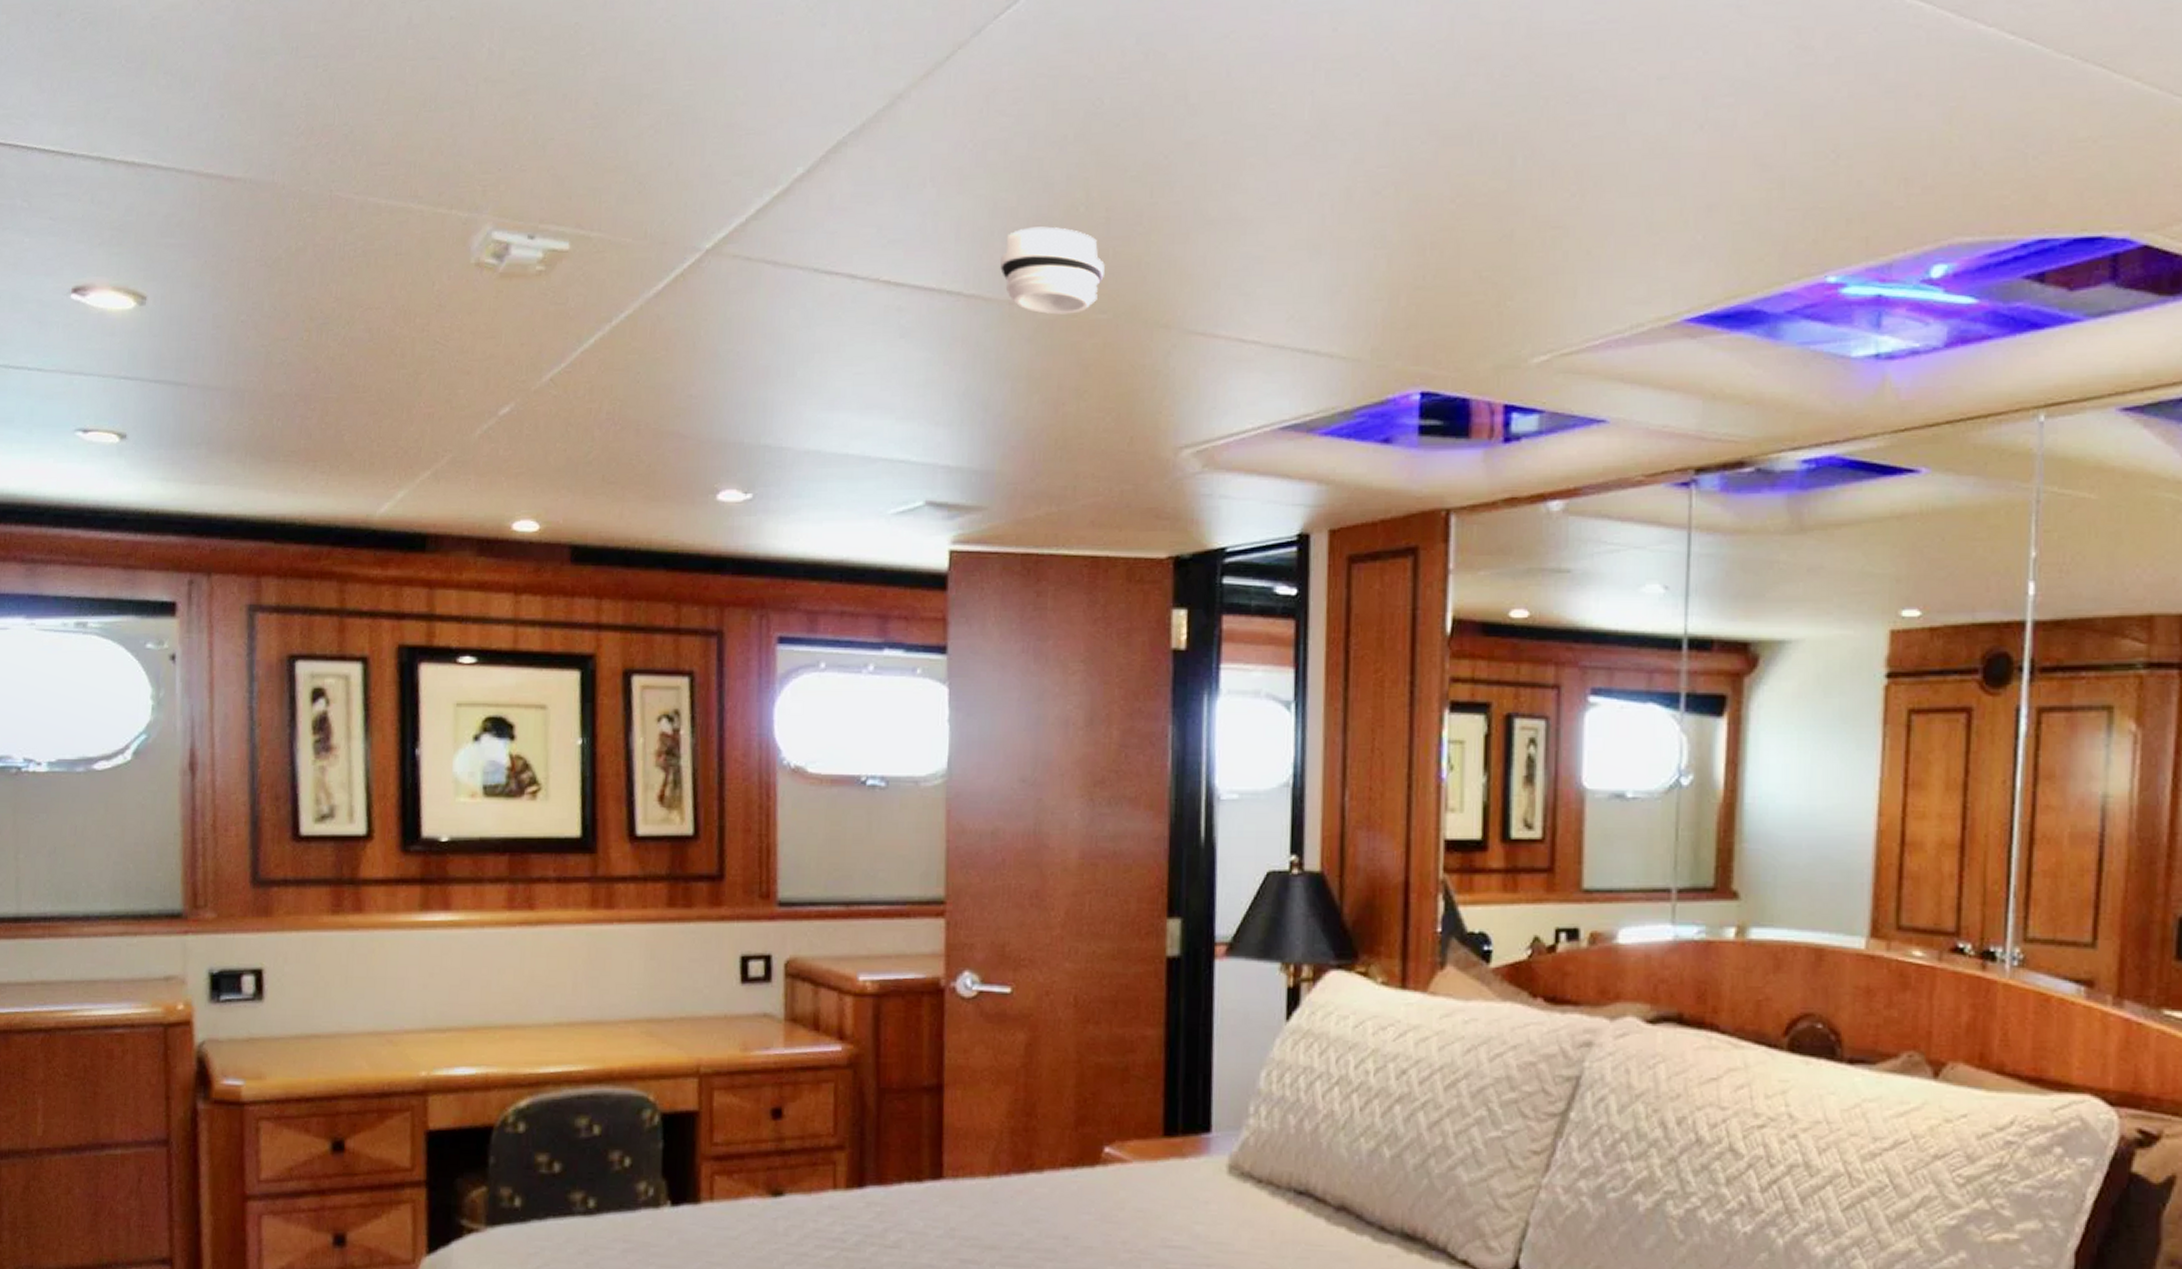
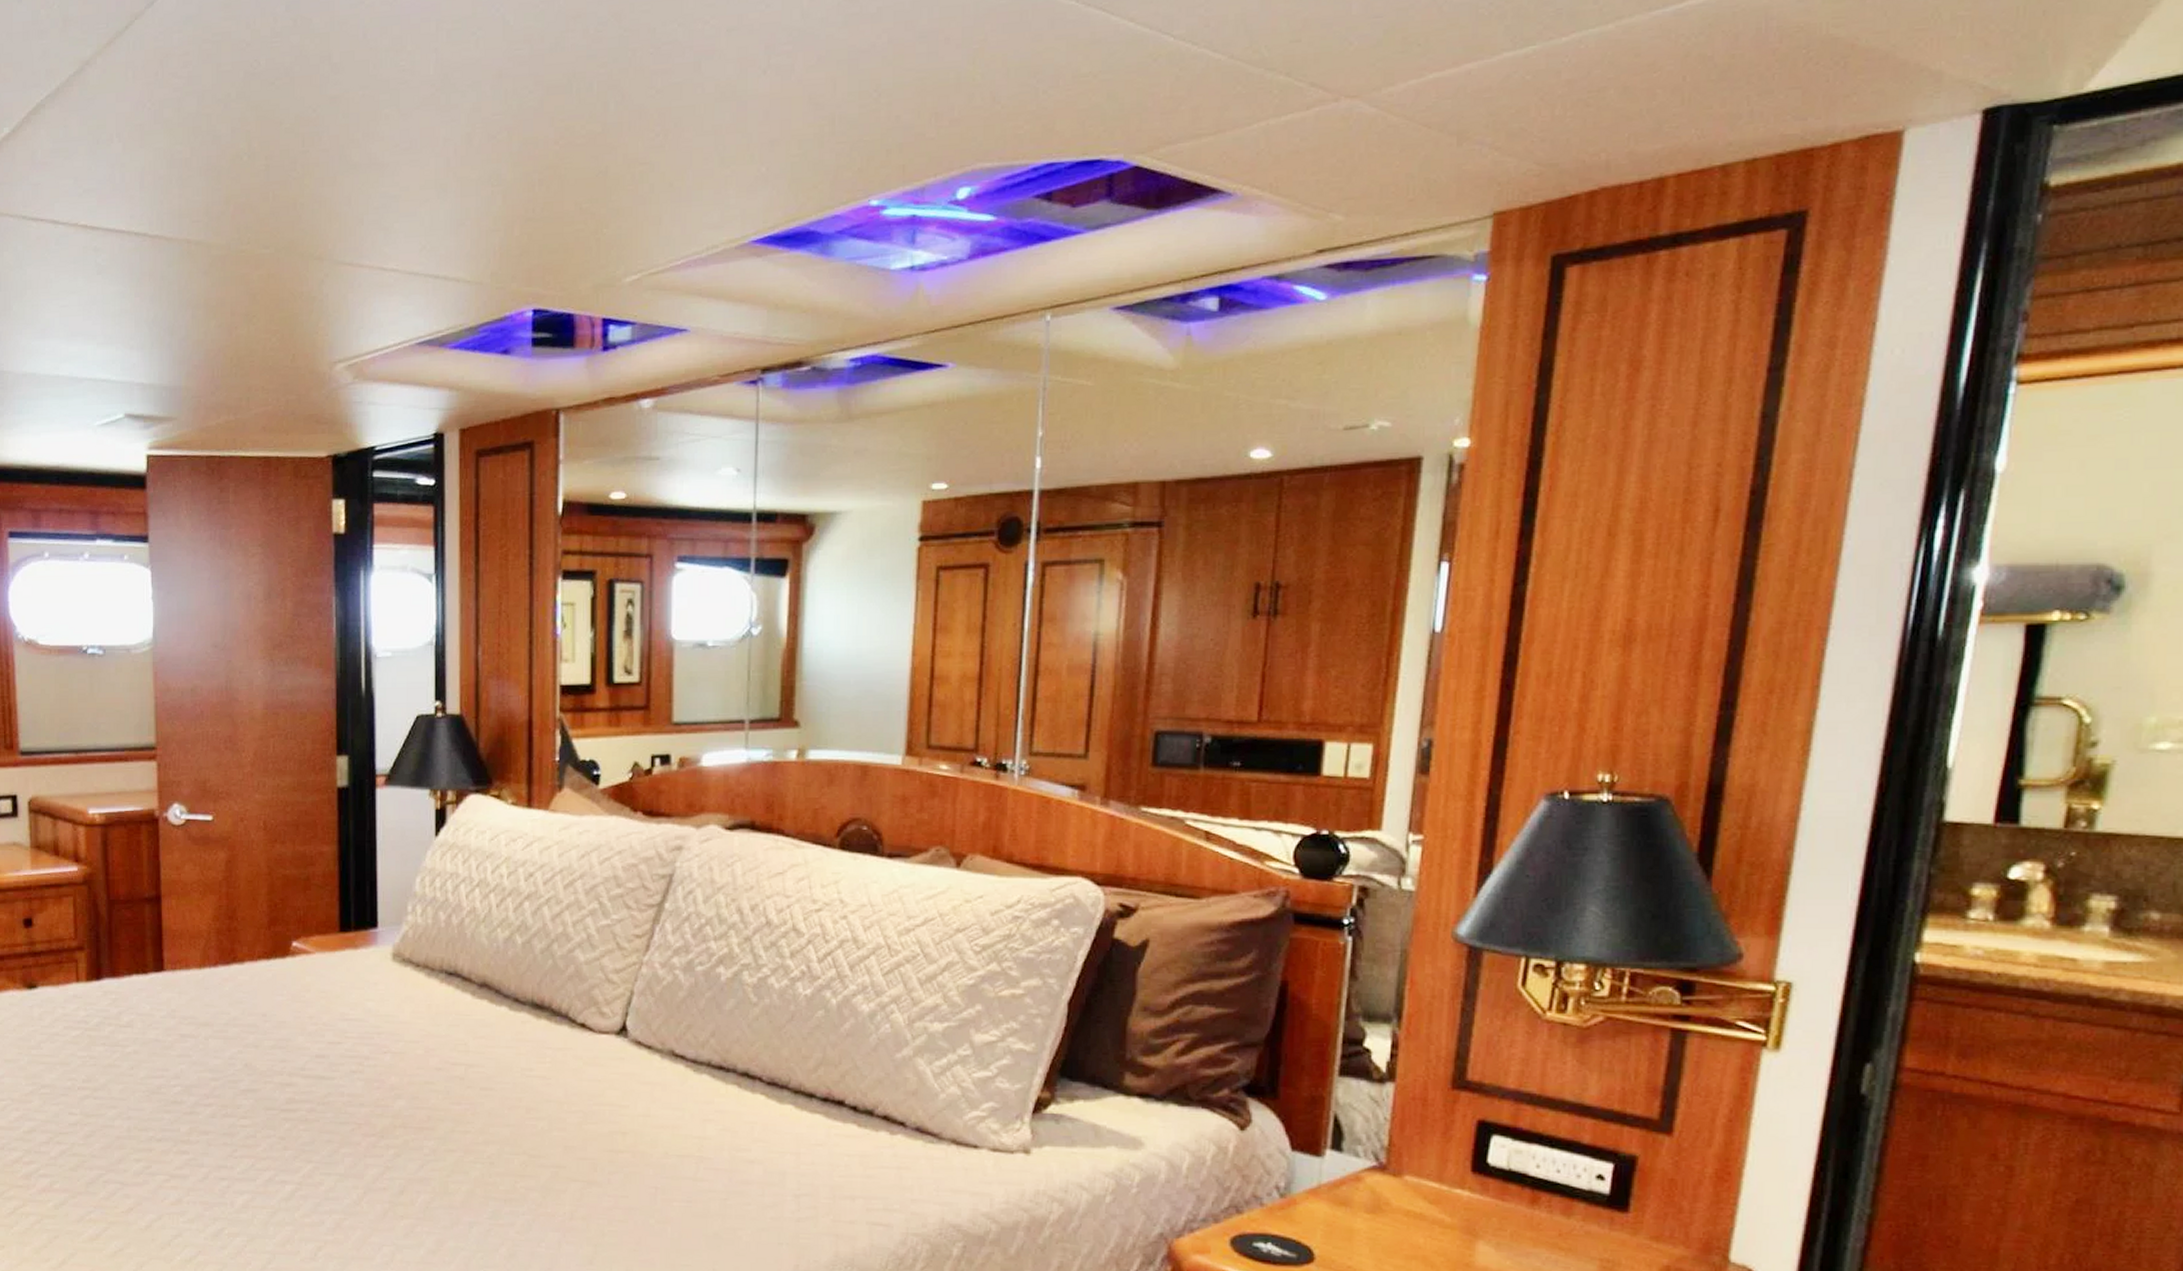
smoke detector: present [1000,226,1105,315] -> none [179,174,266,251]

